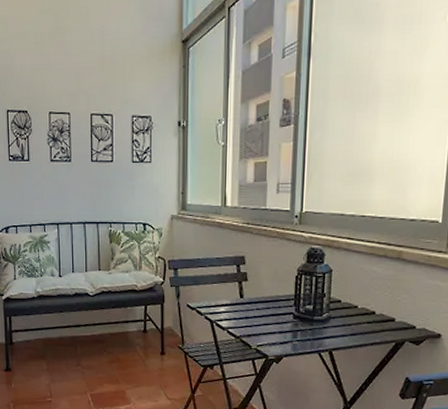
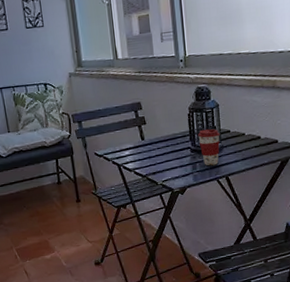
coffee cup: none [304,295,329,337] -> present [198,129,220,166]

